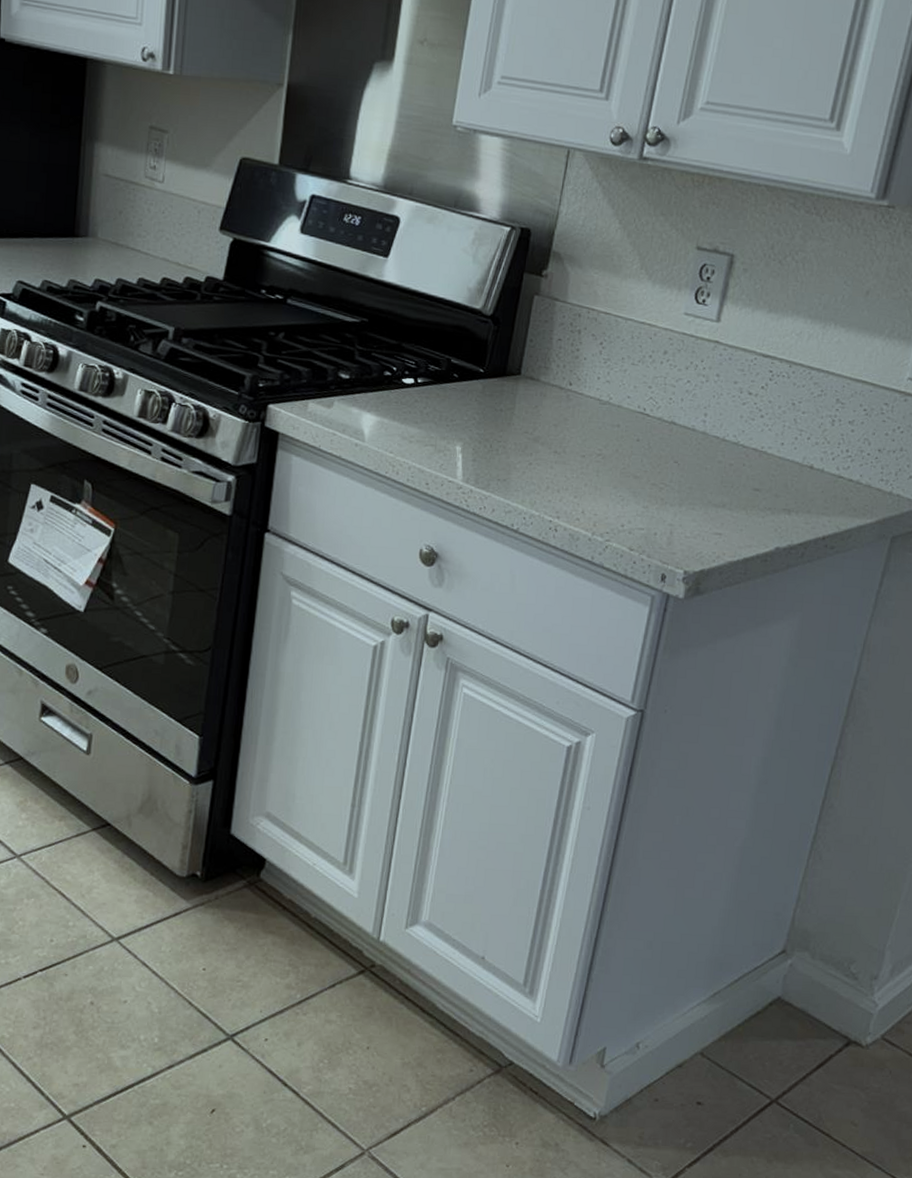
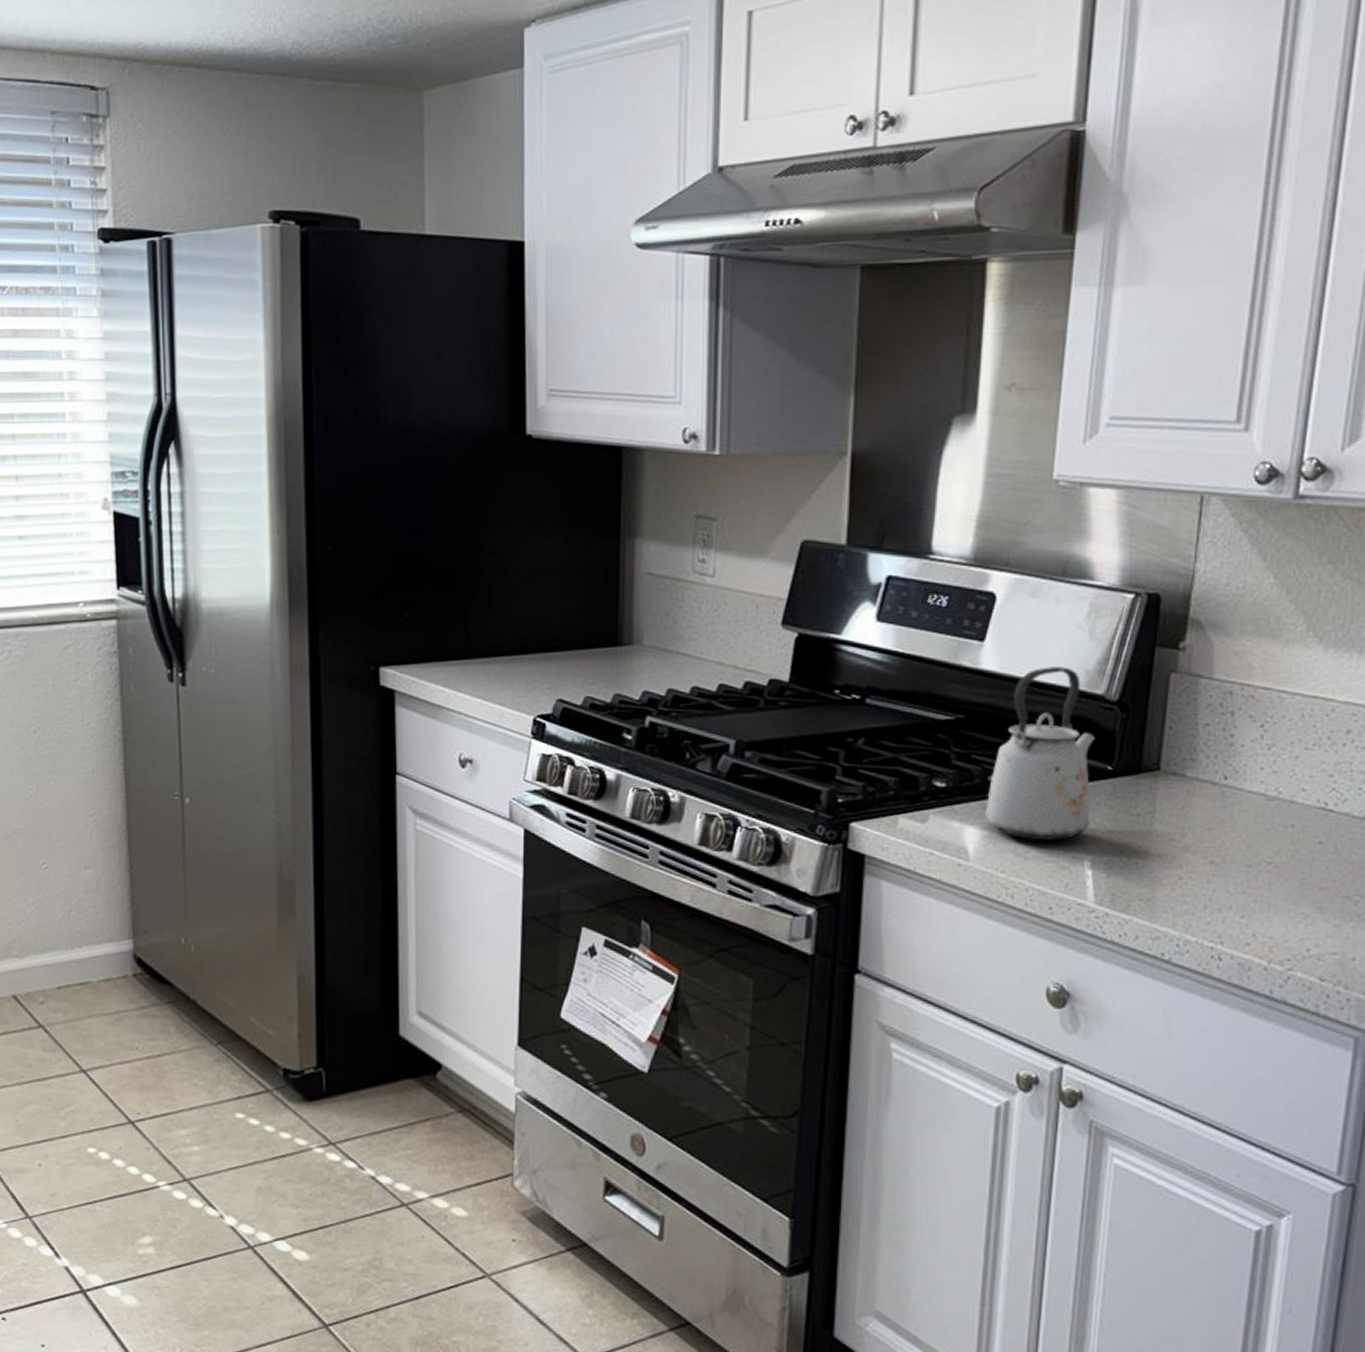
kettle: none [380,283,472,429] -> present [985,667,1095,842]

